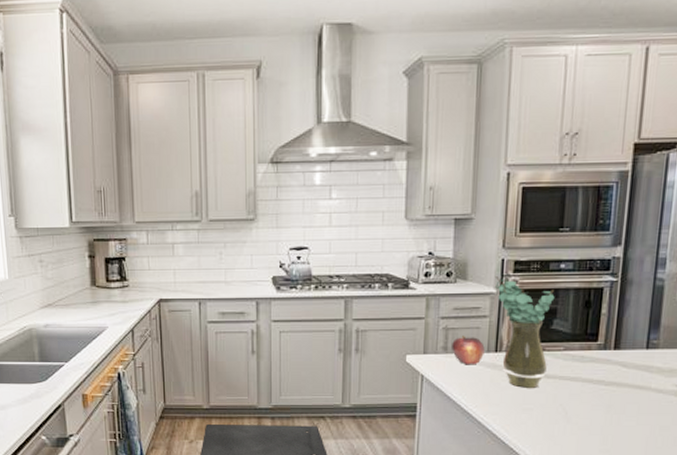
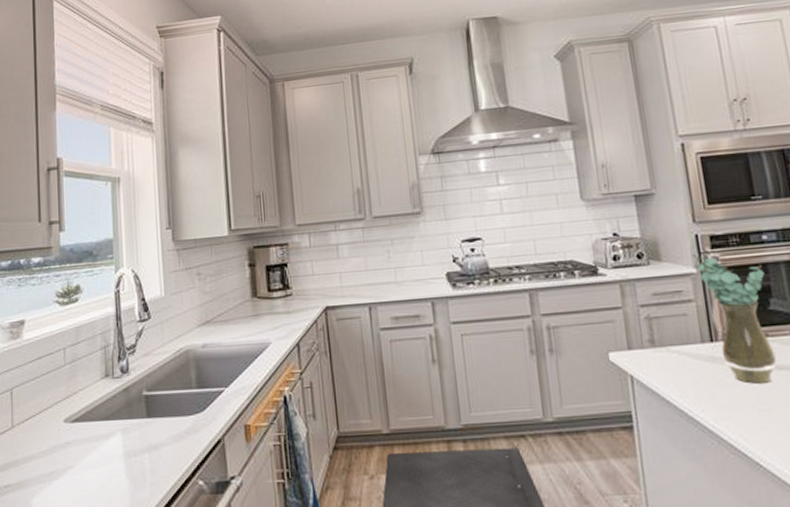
fruit: present [452,336,485,365] -> none [658,325,699,360]

